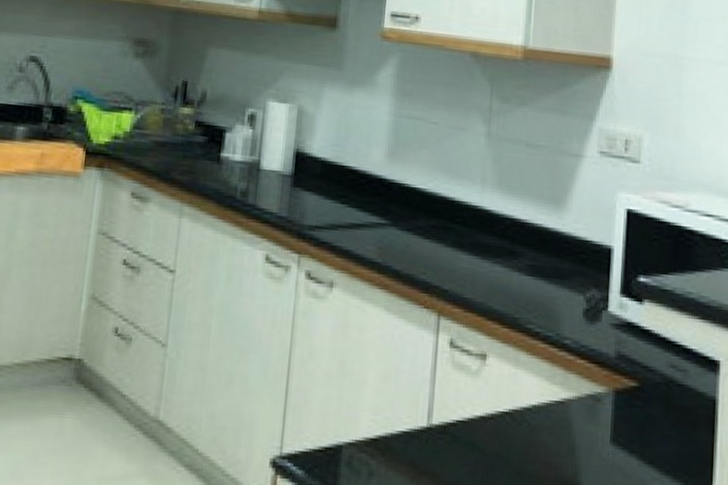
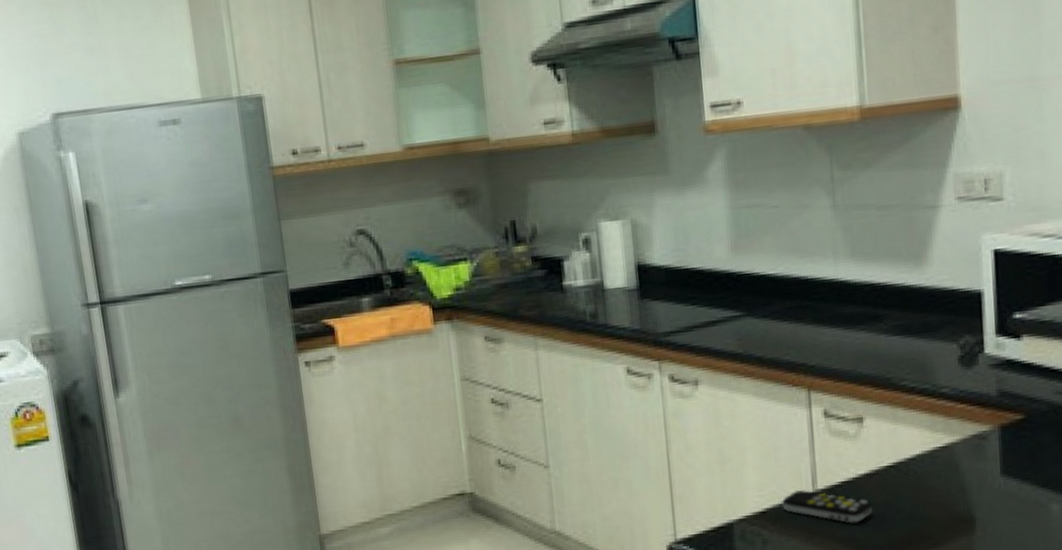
remote control: none [394,420,484,469] -> present [782,490,873,523]

